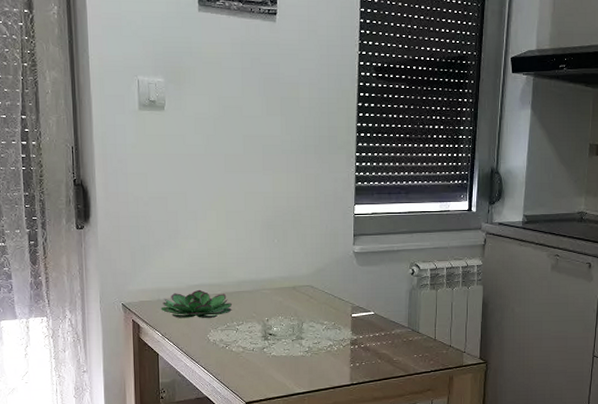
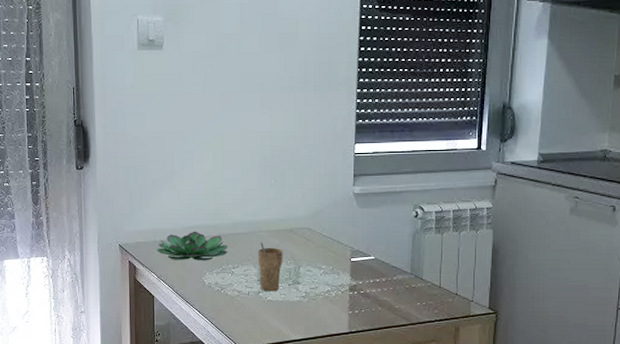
cup: none [262,300,287,347] -> present [258,242,283,292]

